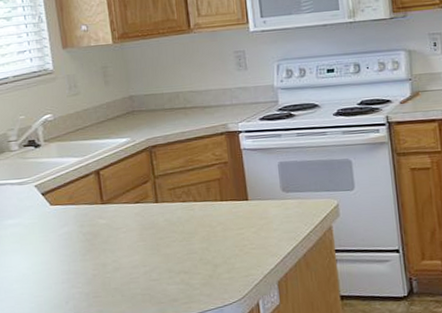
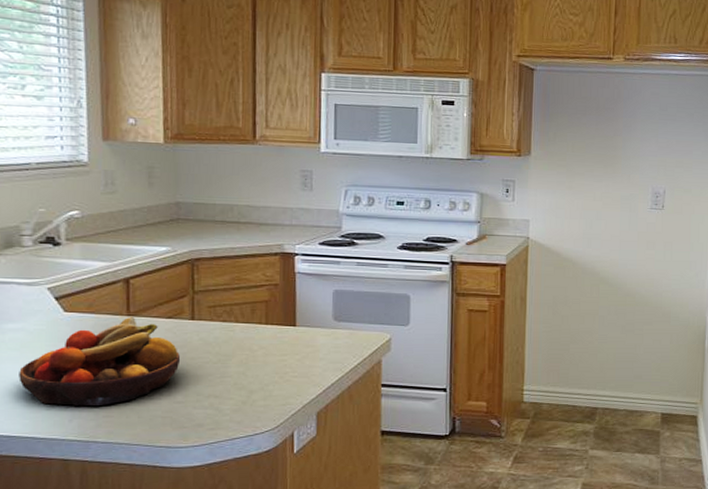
fruit bowl: none [21,204,151,289] -> present [19,316,181,406]

